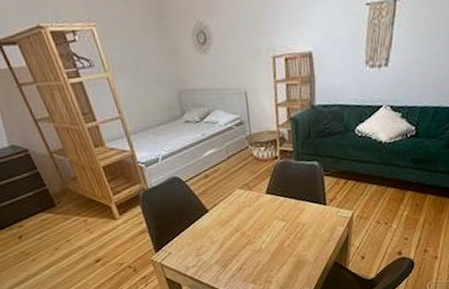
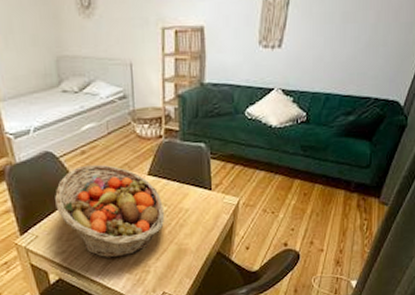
fruit basket: none [183,186,284,271] -> present [55,164,165,258]

